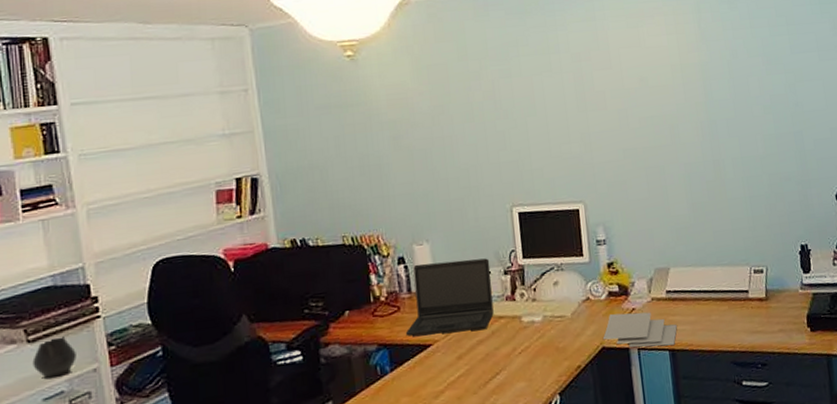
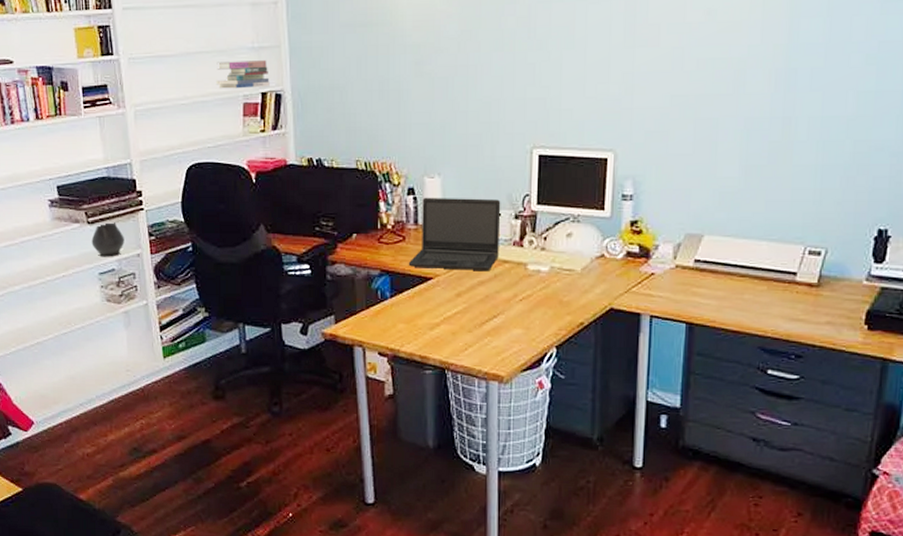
books: none [183,146,244,179] -> present [216,60,270,89]
papers: present [602,312,677,348] -> none [612,276,700,318]

